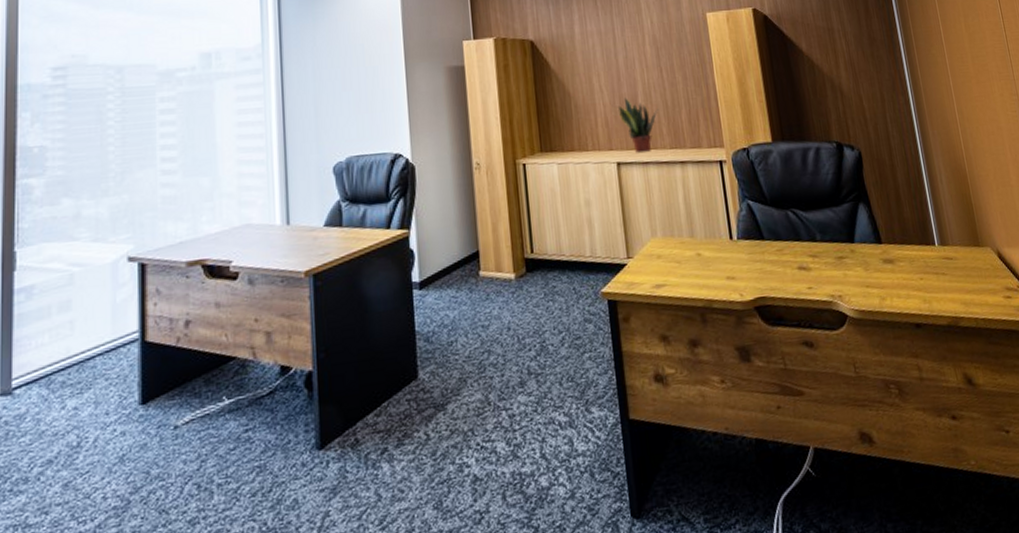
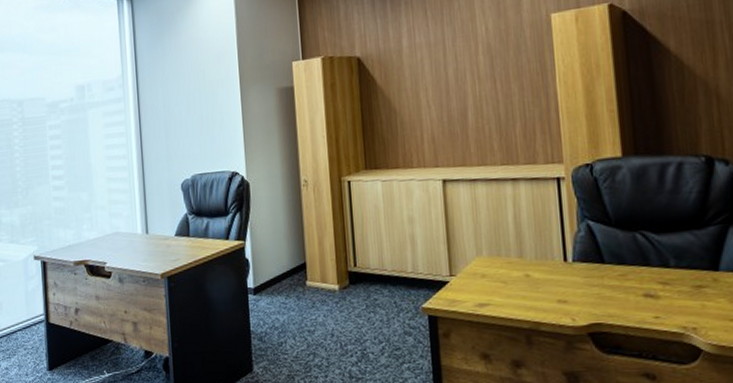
potted plant: present [618,98,659,154] -> none [446,112,491,171]

